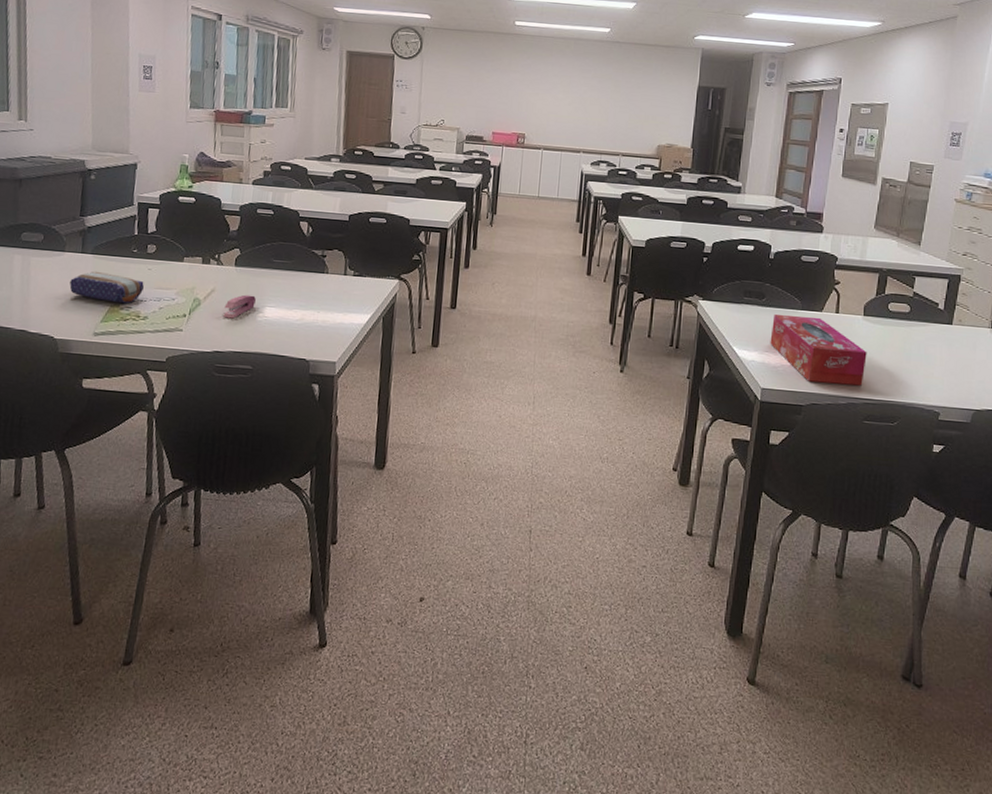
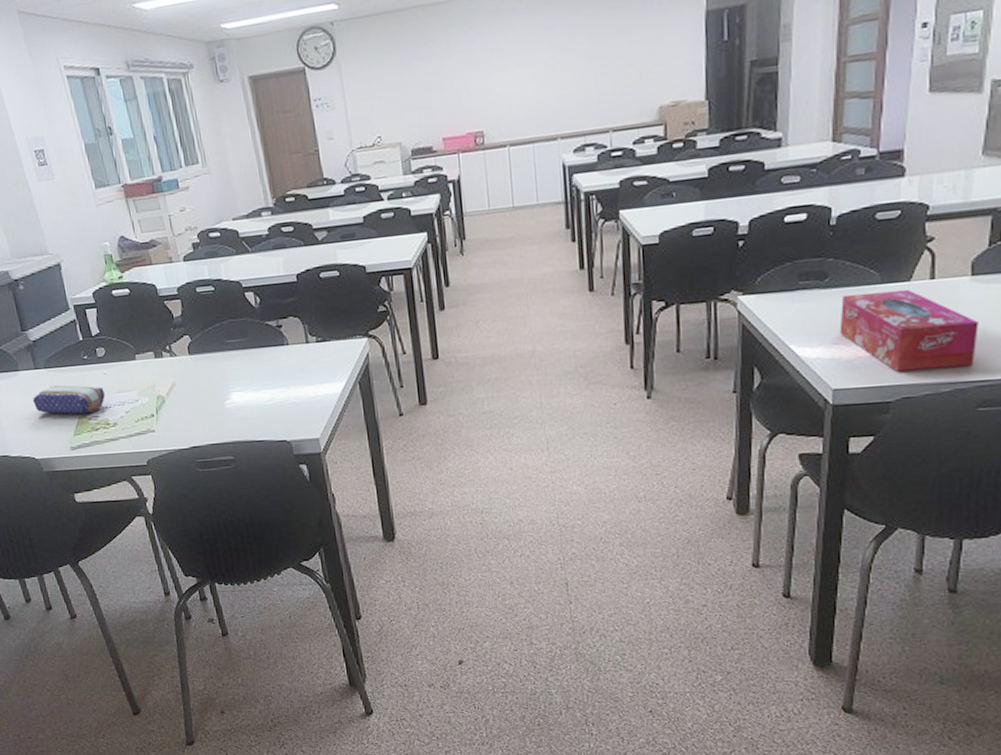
stapler: present [223,294,256,319] -> none [189,382,220,411]

